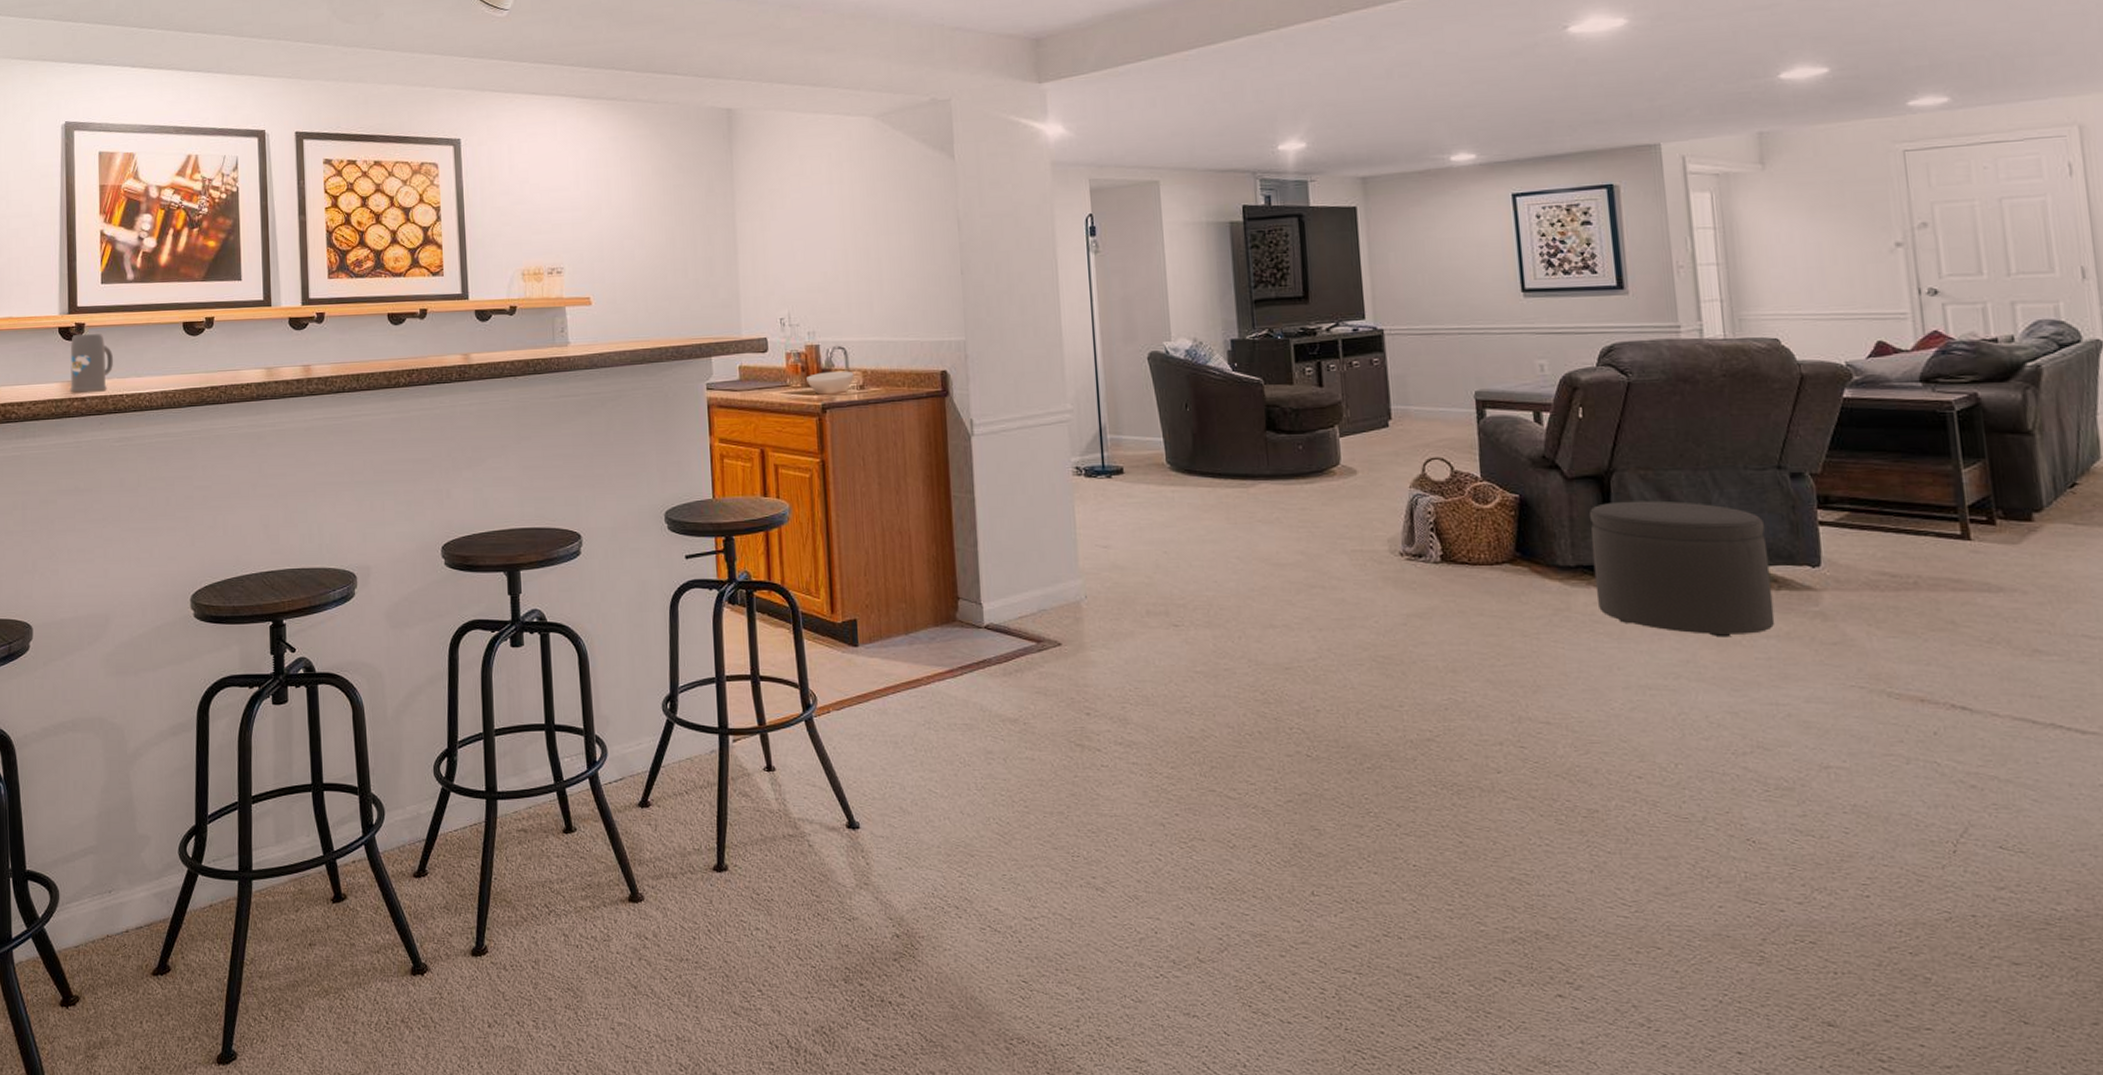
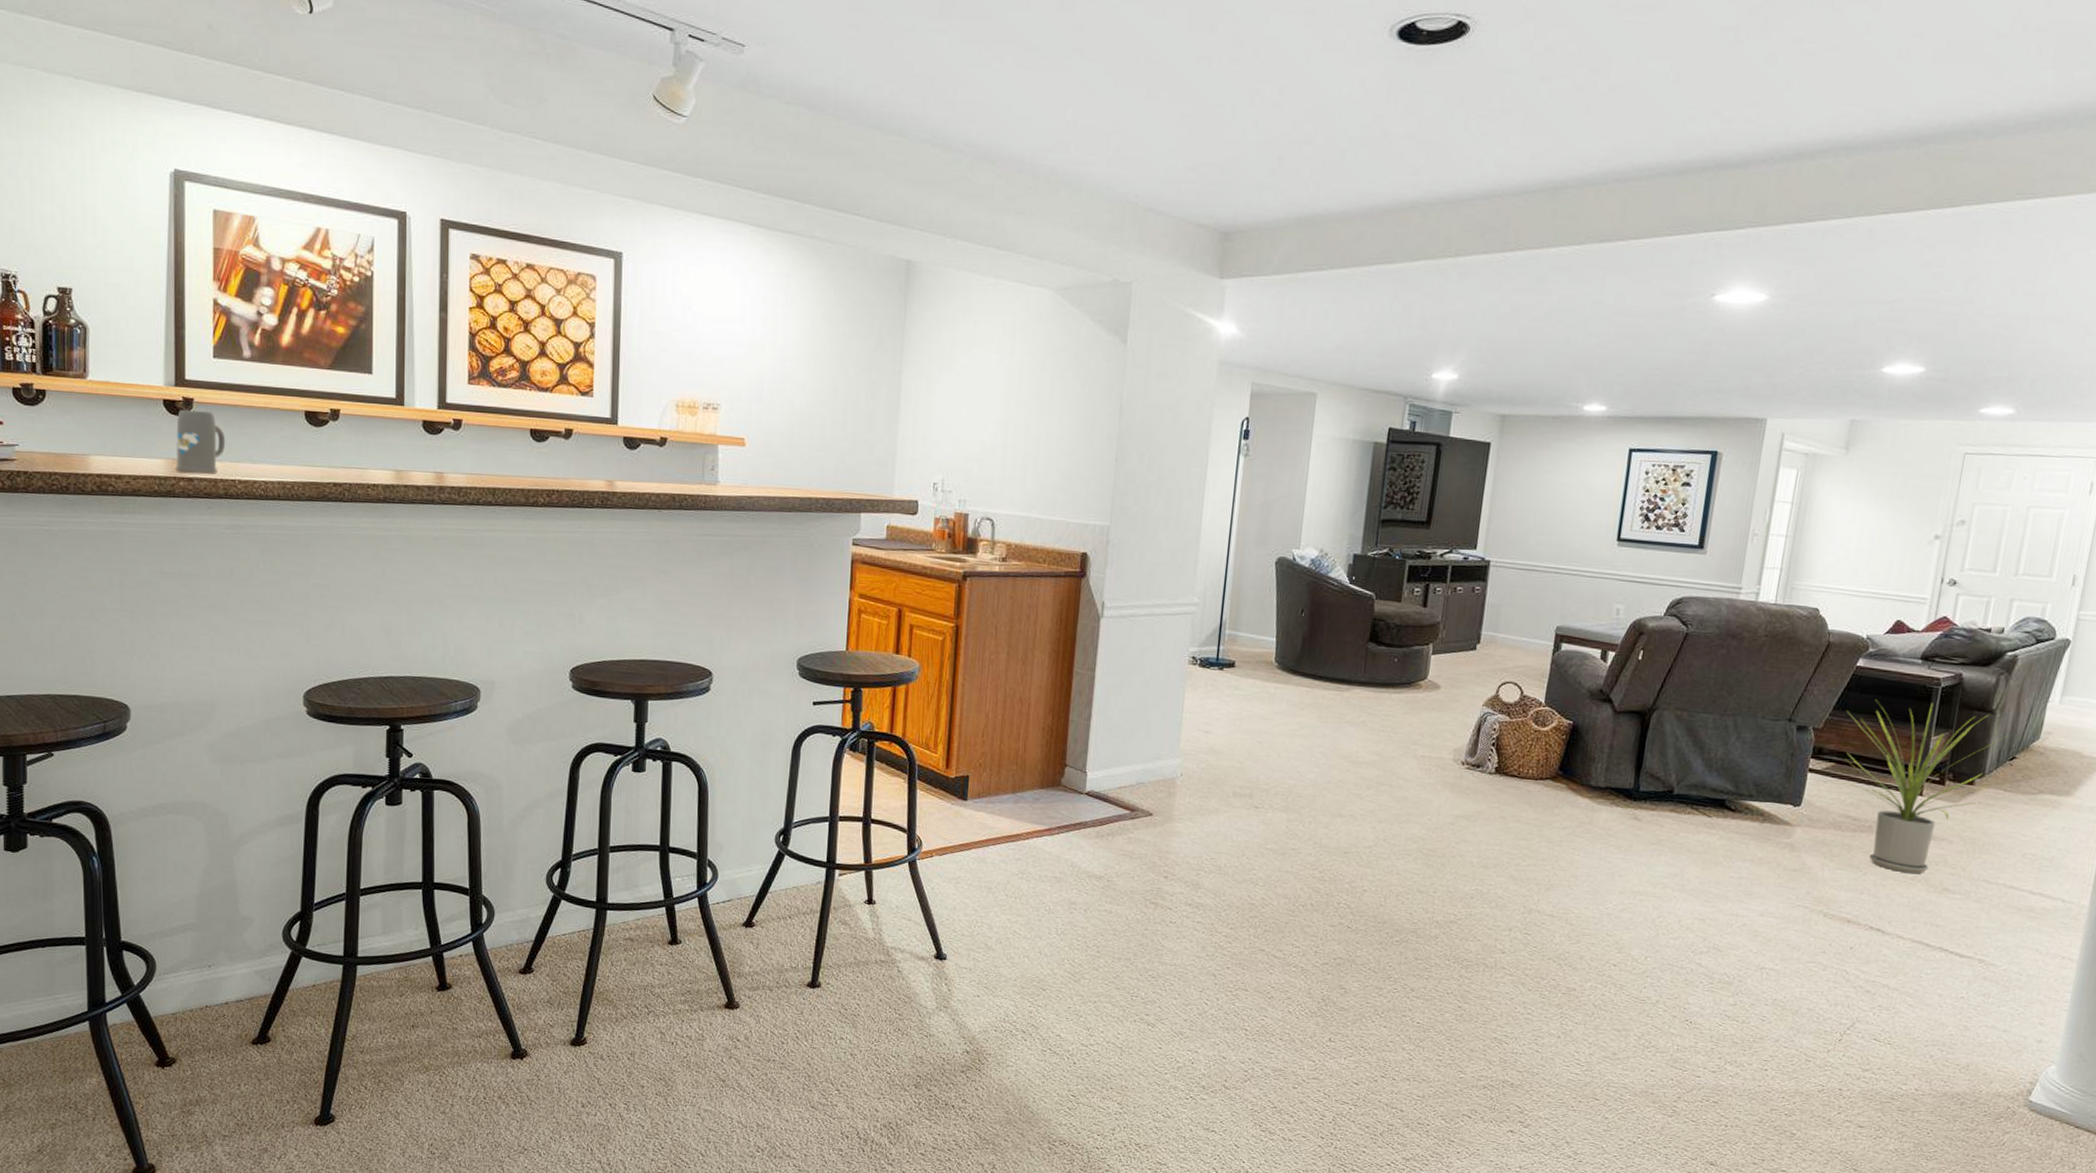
soup bowl: present [806,371,854,396] -> none [952,540,999,565]
ottoman: present [1590,500,1775,638] -> none [1616,735,1766,858]
house plant: none [1846,429,2067,636] -> present [1845,699,2007,874]

